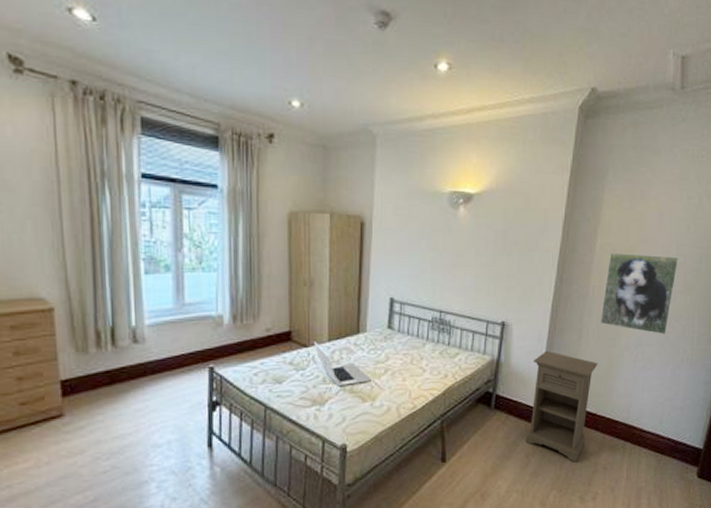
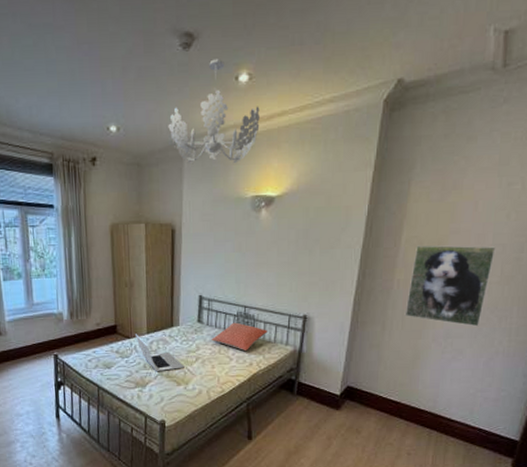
chandelier: none [360,43,459,156] -> present [168,59,260,165]
pillow: none [403,329,464,361] -> present [212,322,268,351]
nightstand: present [525,350,598,463] -> none [327,342,403,447]

